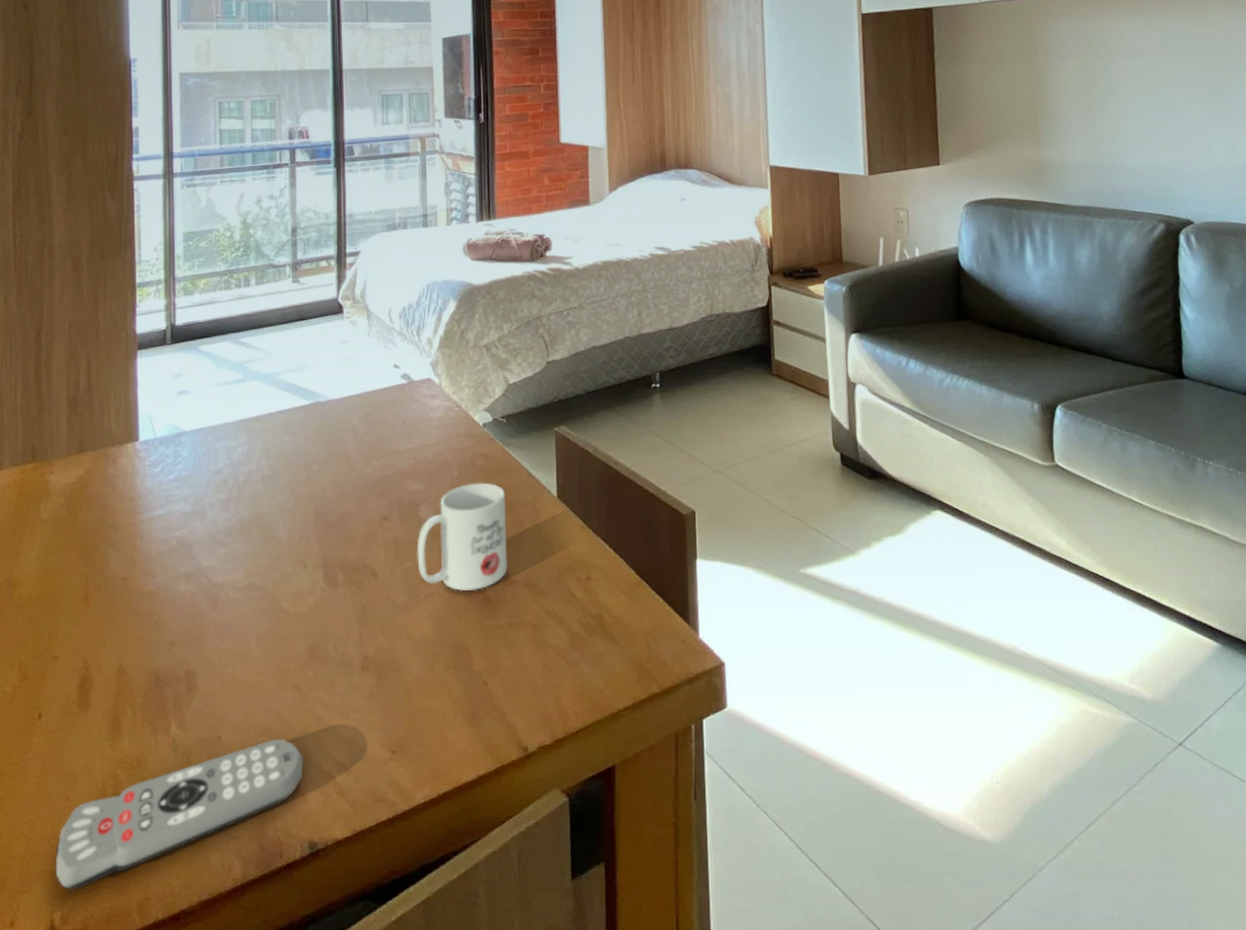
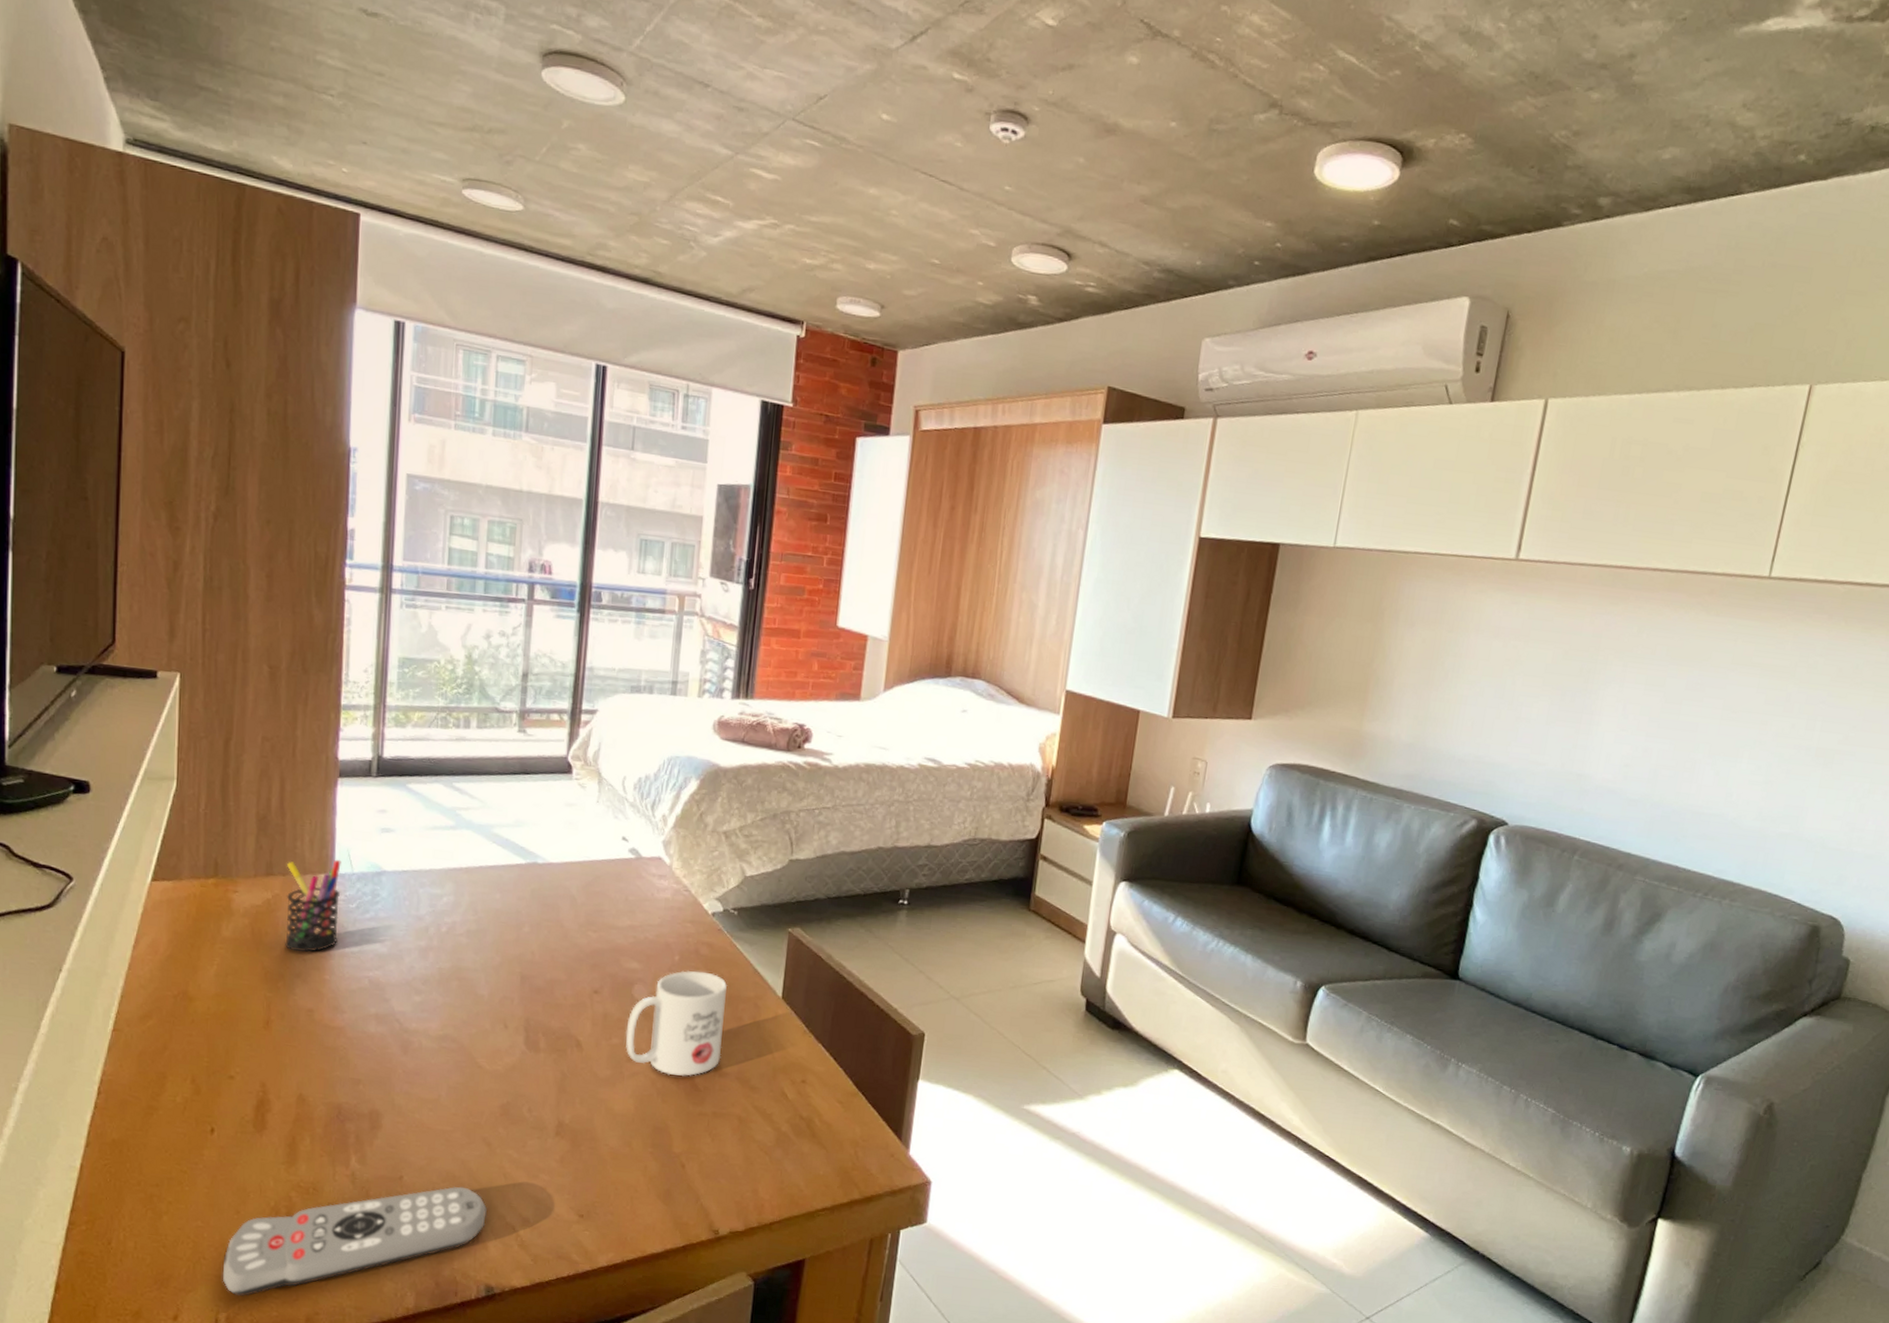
pen holder: none [97,427,146,522] -> present [285,859,341,952]

